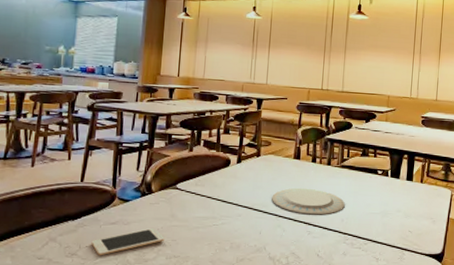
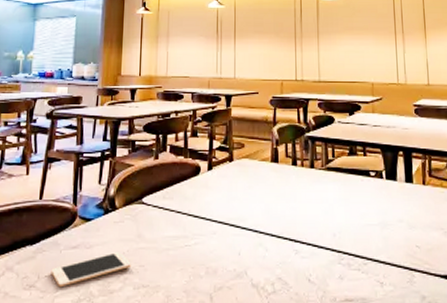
plate: present [272,188,345,215] -> none [250,196,335,229]

